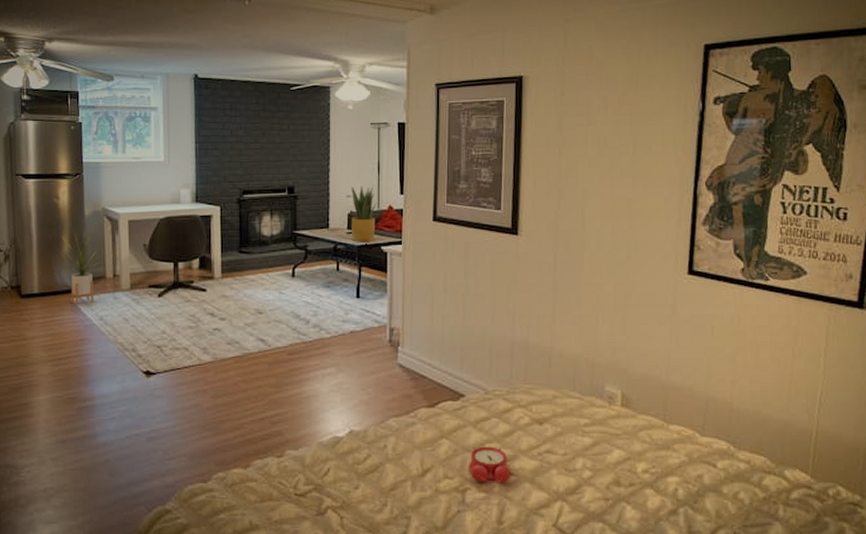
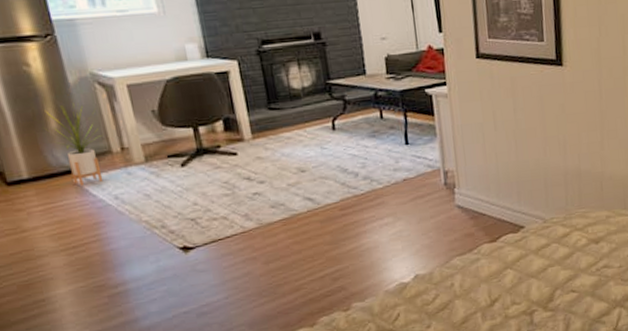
planter: present [351,186,377,242] -> none [385,25,417,87]
alarm clock: present [469,446,511,484] -> none [534,269,573,303]

